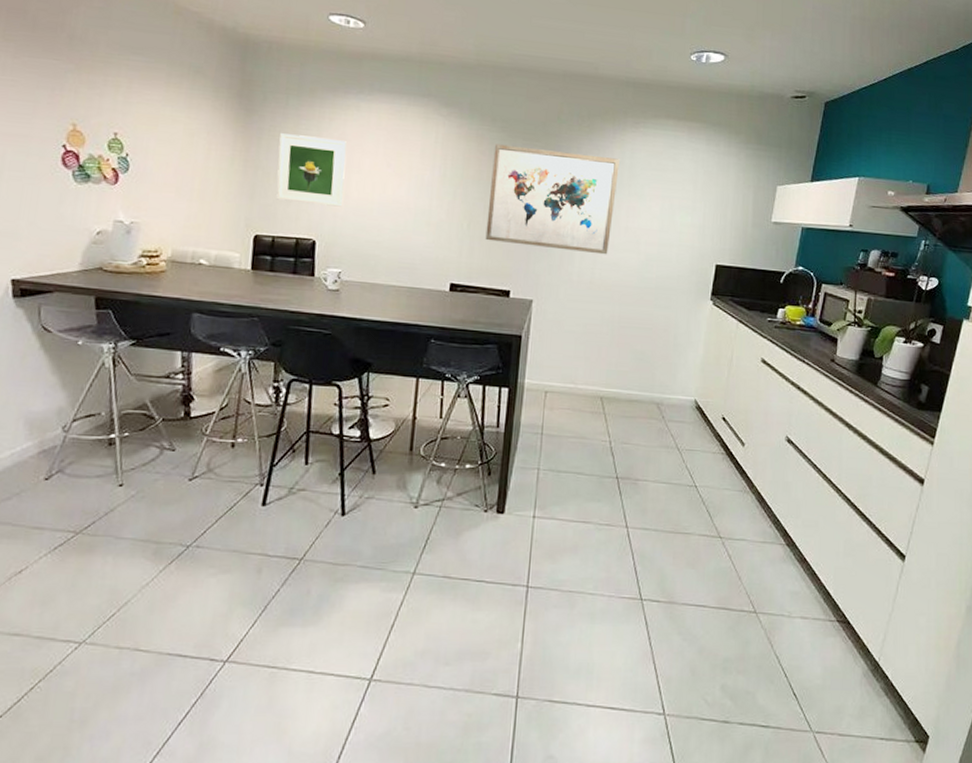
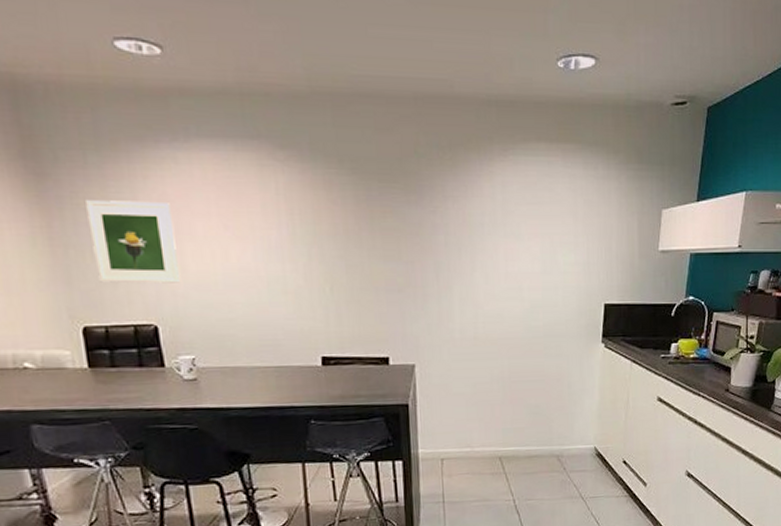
wall art: present [485,144,620,255] -> none [346,190,491,307]

